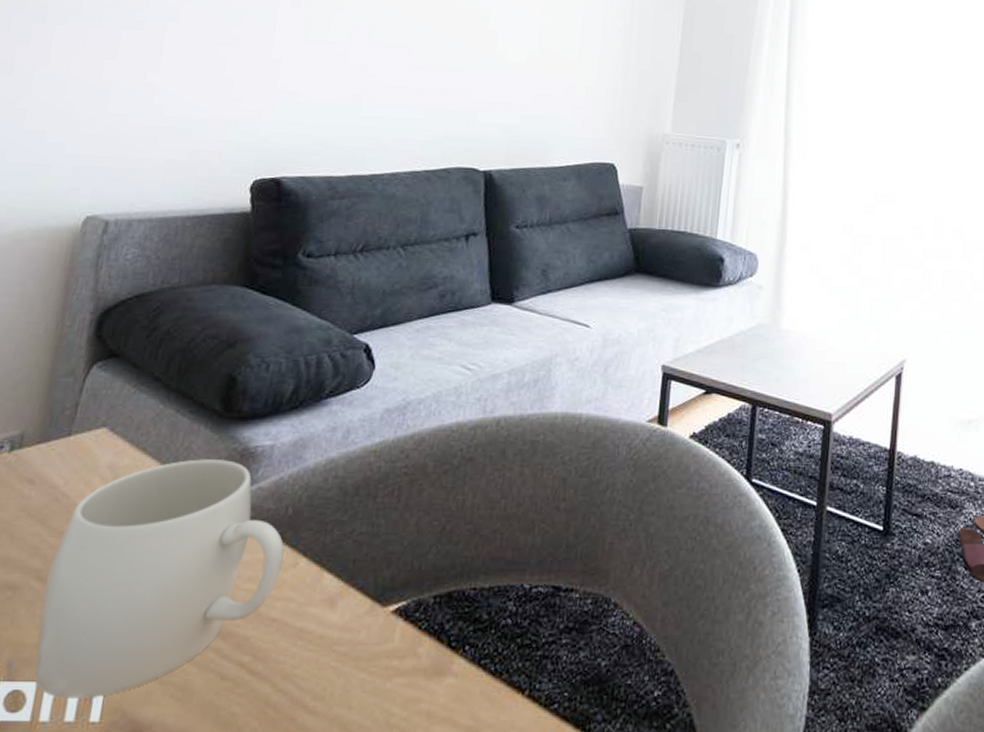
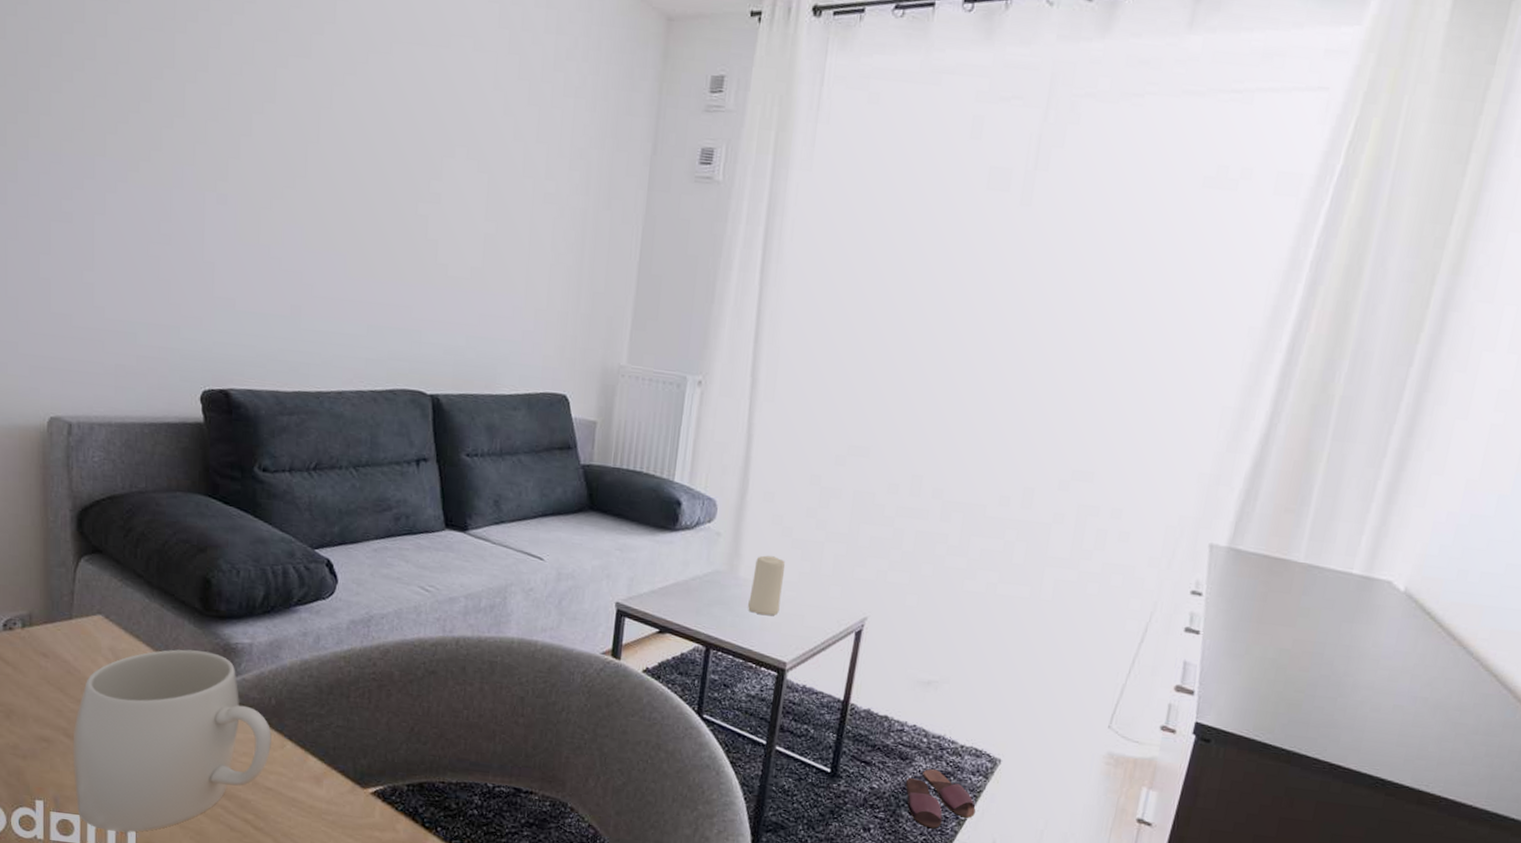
candle: none [792,305,824,366] -> present [748,555,785,616]

